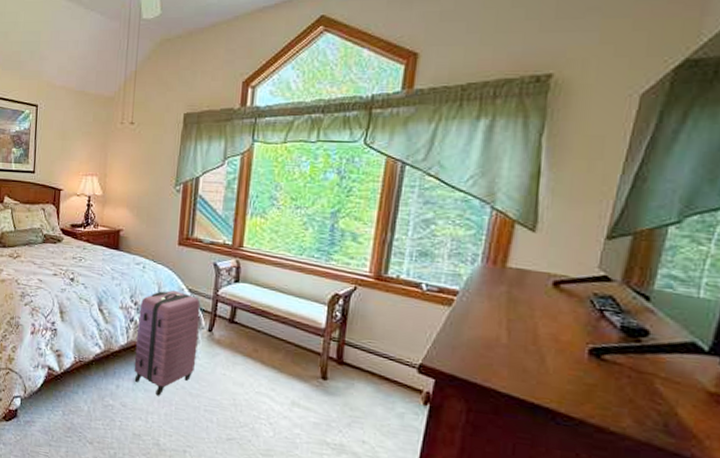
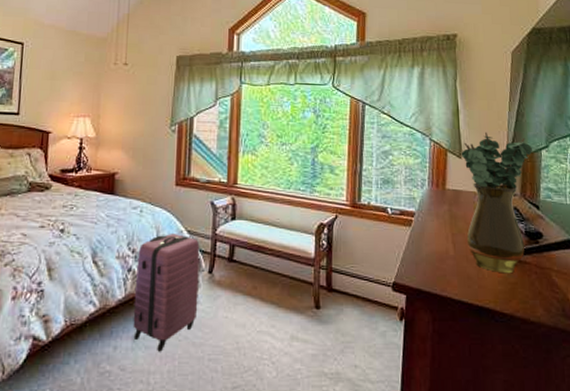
vase: none [527,200,654,373] -> present [461,132,533,274]

